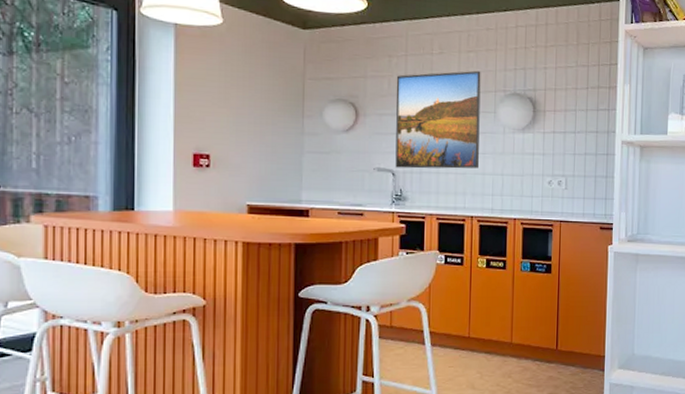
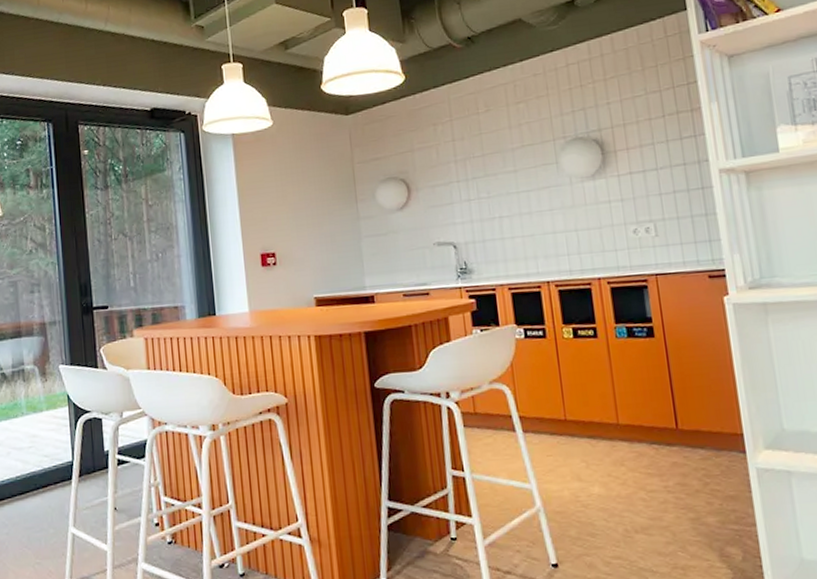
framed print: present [395,70,481,169] -> none [444,121,547,240]

